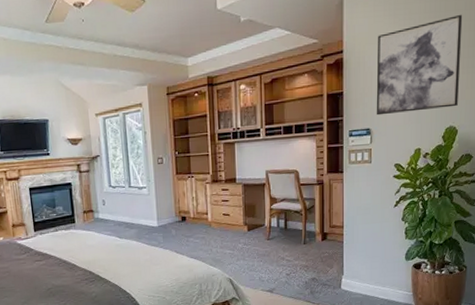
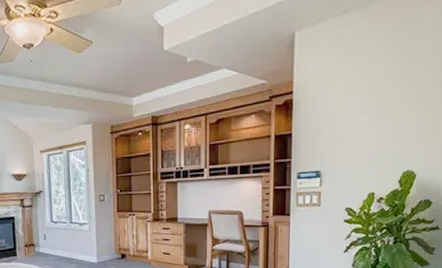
wall art: present [376,14,463,116] -> none [326,54,424,158]

